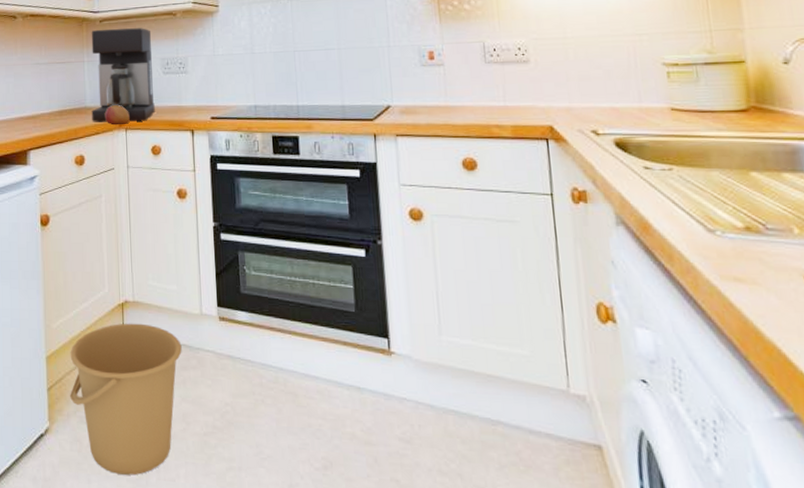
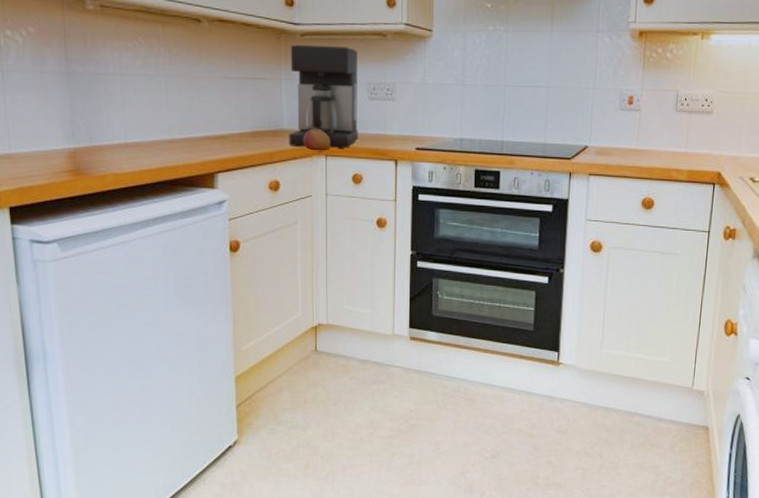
bucket: present [70,323,182,476] -> none [260,344,373,475]

